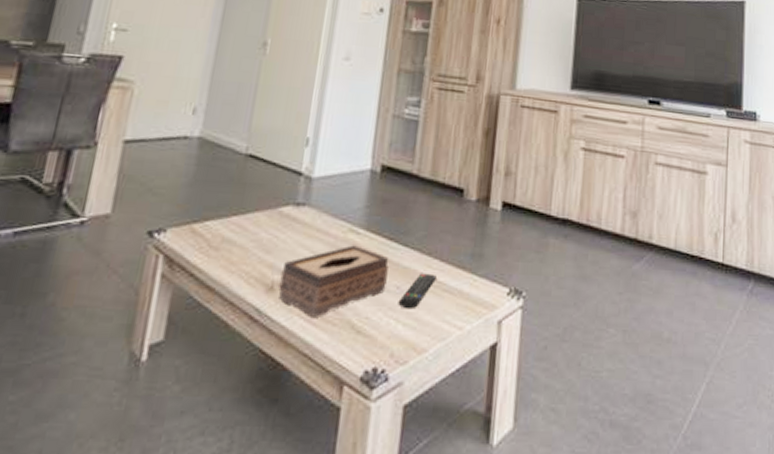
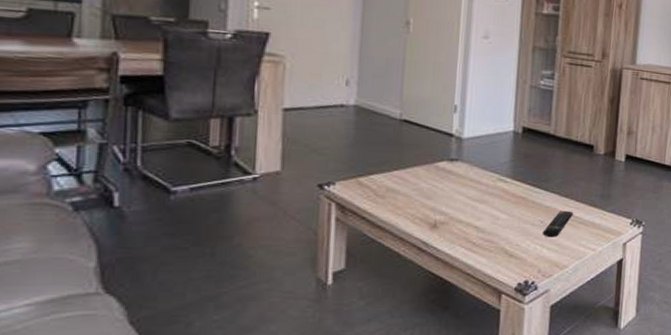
tissue box: present [278,245,389,317] -> none [441,191,533,246]

